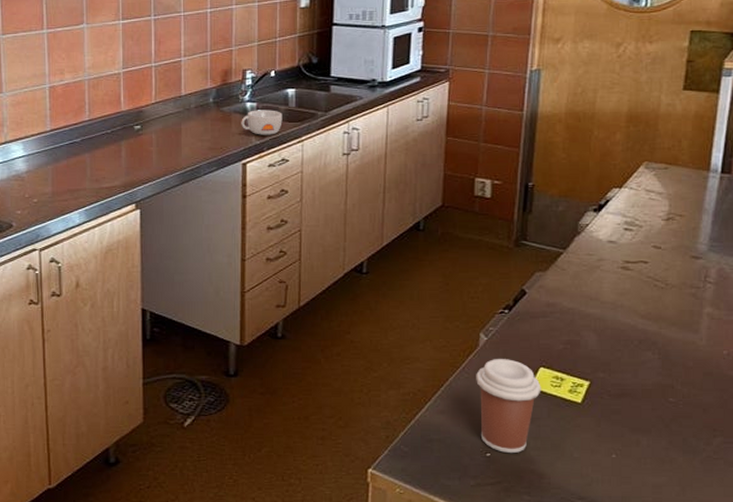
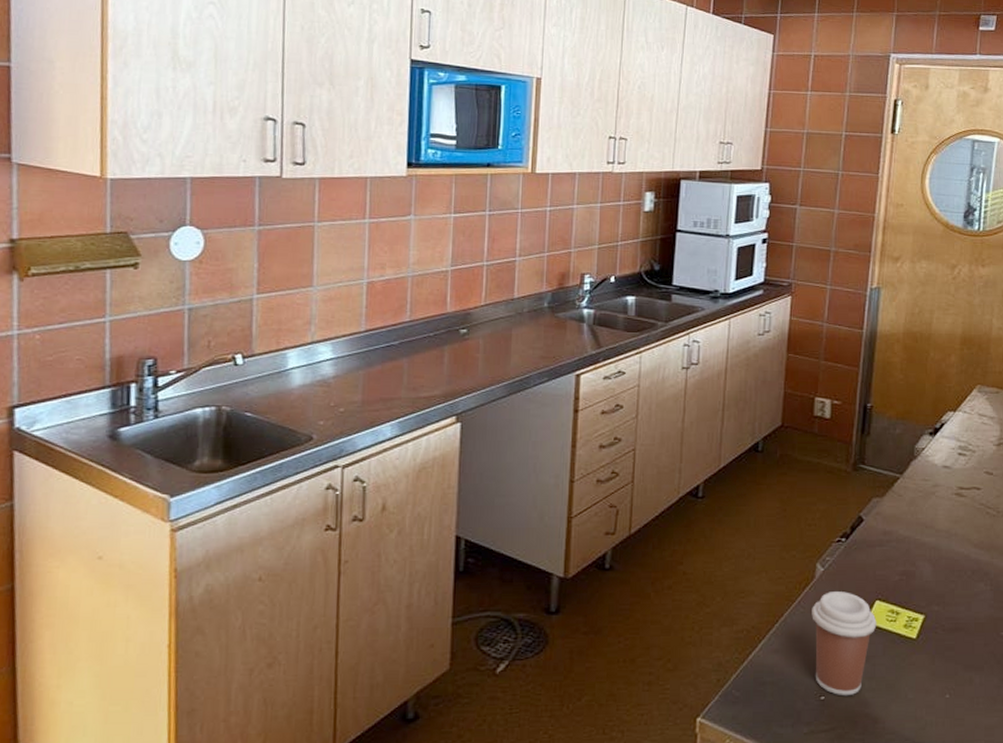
bowl: present [241,110,283,135] -> none [576,317,621,345]

